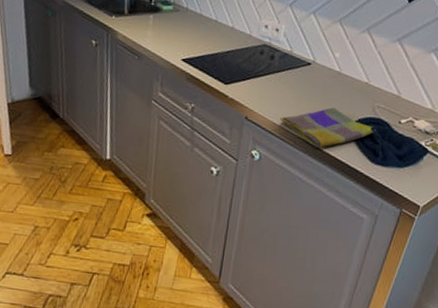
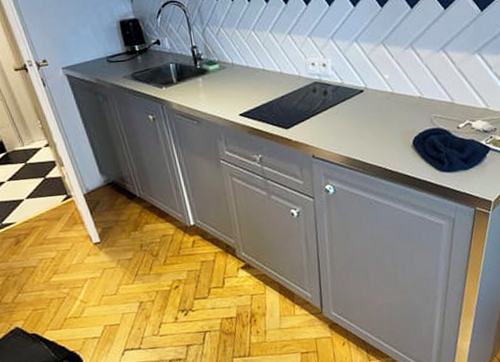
dish towel: present [280,107,376,148] -> none [345,127,437,169]

